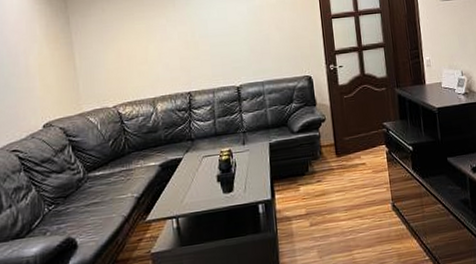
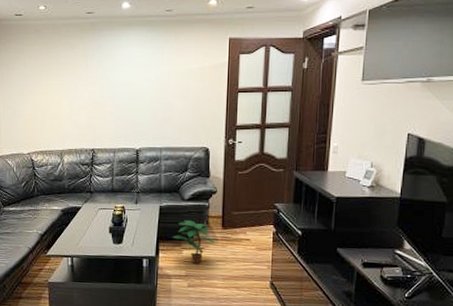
potted plant: none [286,153,332,200] -> present [172,219,215,264]

